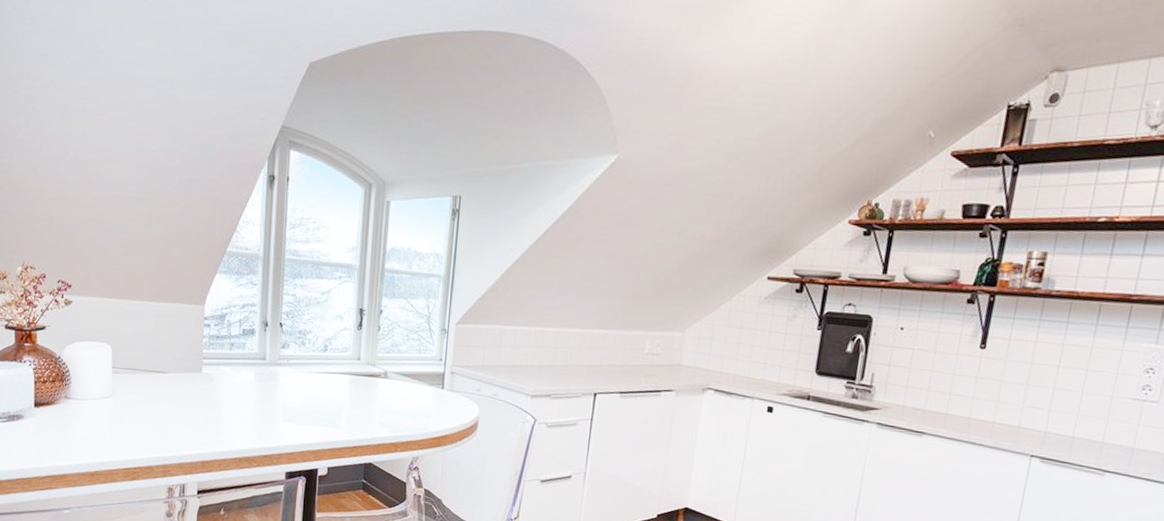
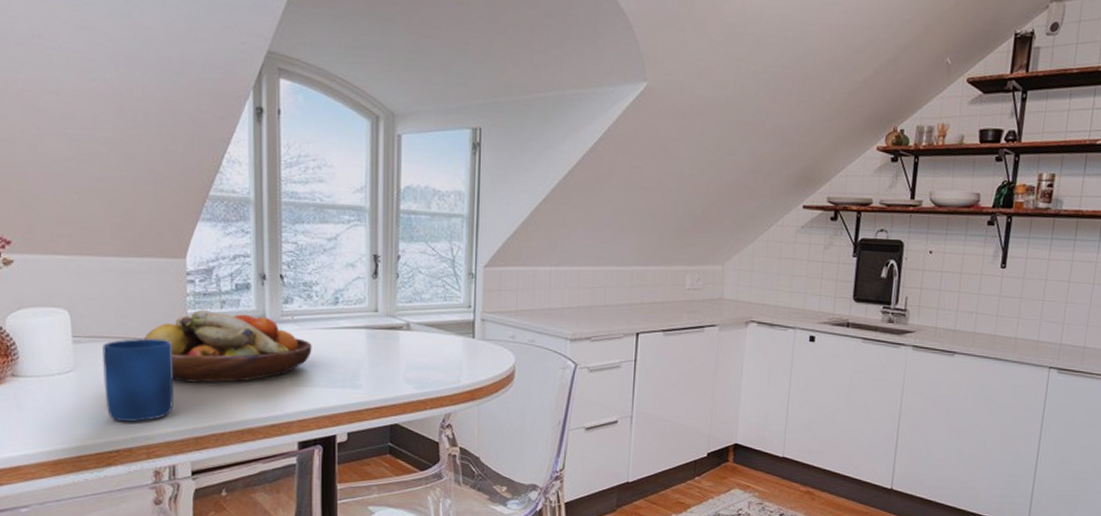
mug: none [134,372,189,444] -> present [102,338,174,422]
fruit bowl: none [167,350,303,416] -> present [144,309,312,383]

